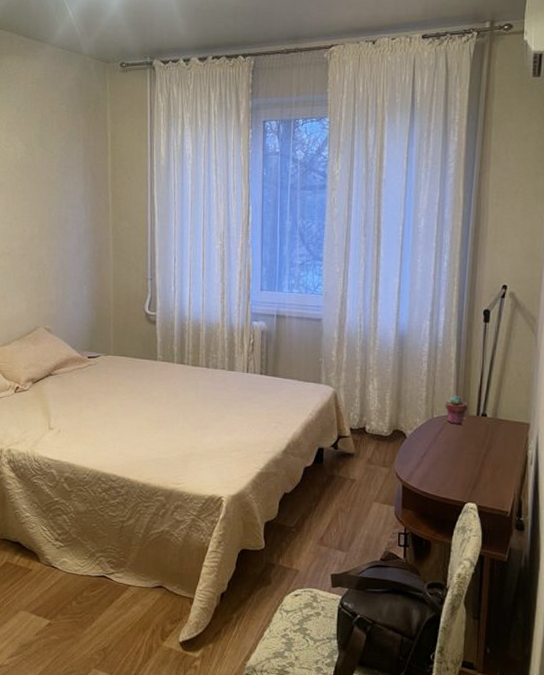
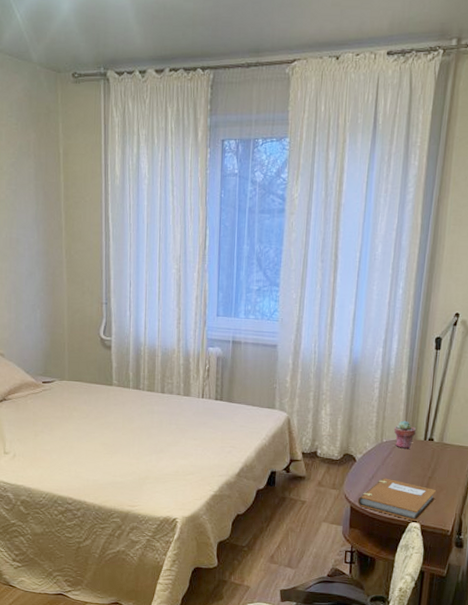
notebook: none [410,455,493,501] -> present [358,478,437,521]

